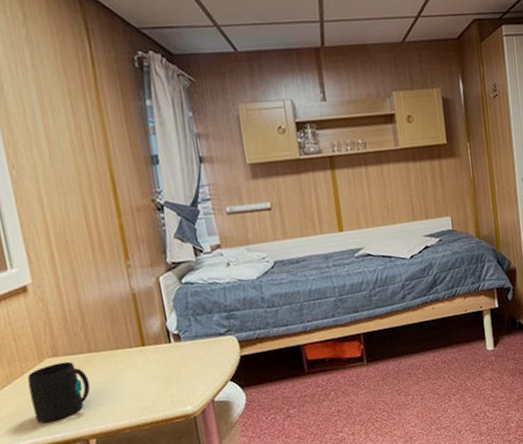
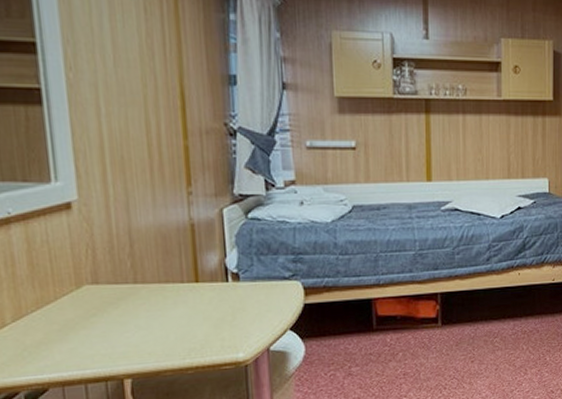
mug: present [27,361,91,423] -> none [60,291,132,356]

